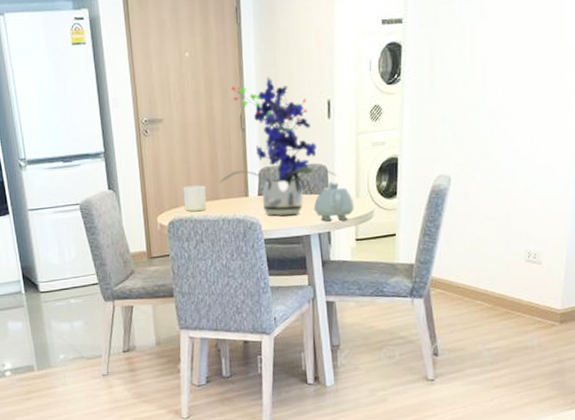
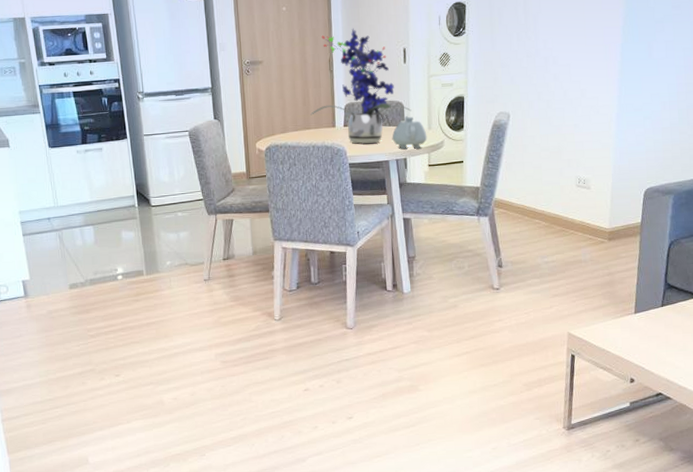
mug: present [183,185,207,212] -> none [279,116,300,139]

